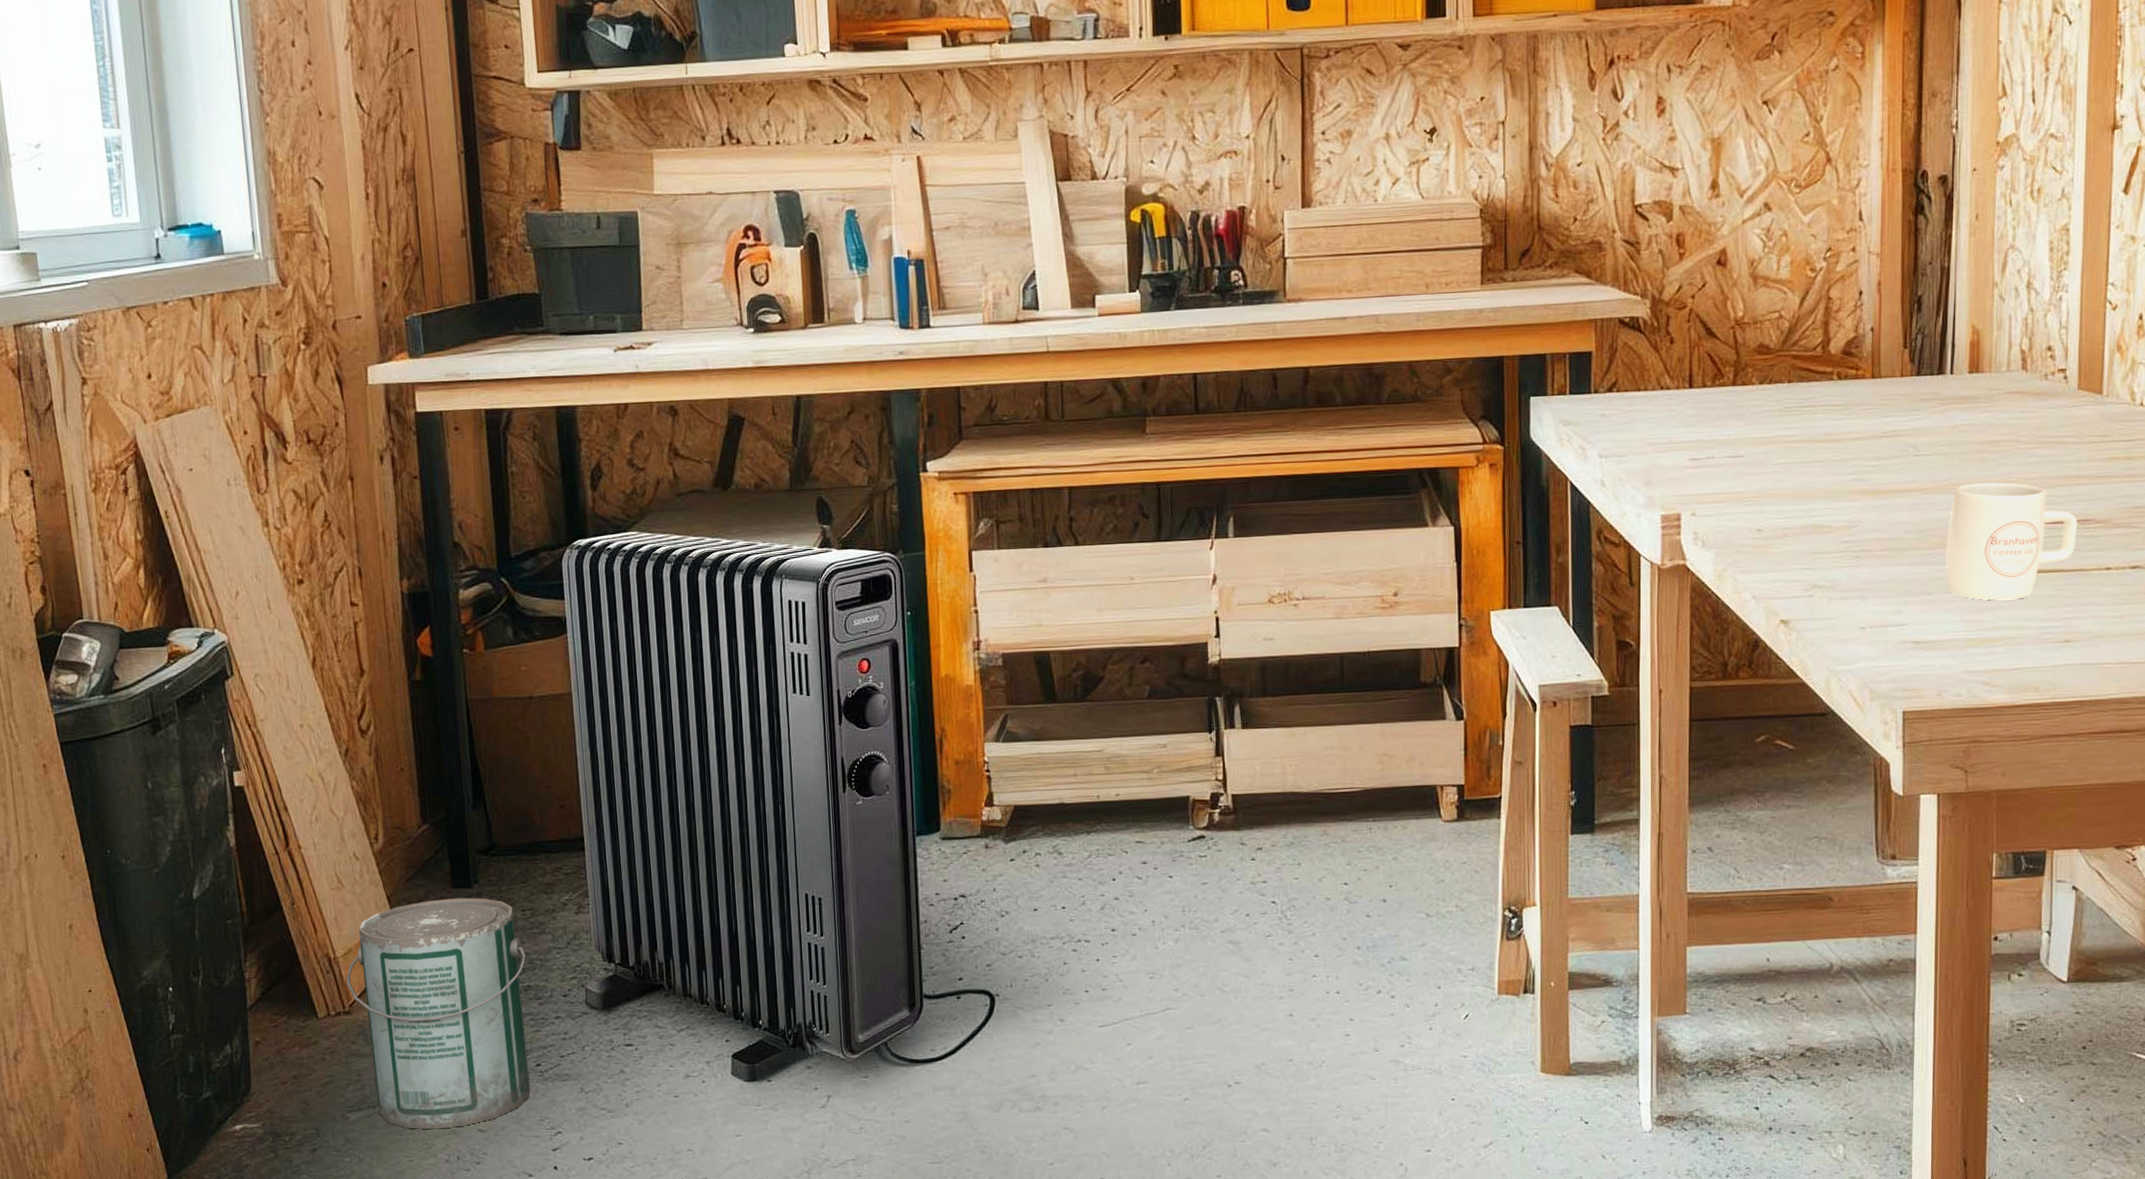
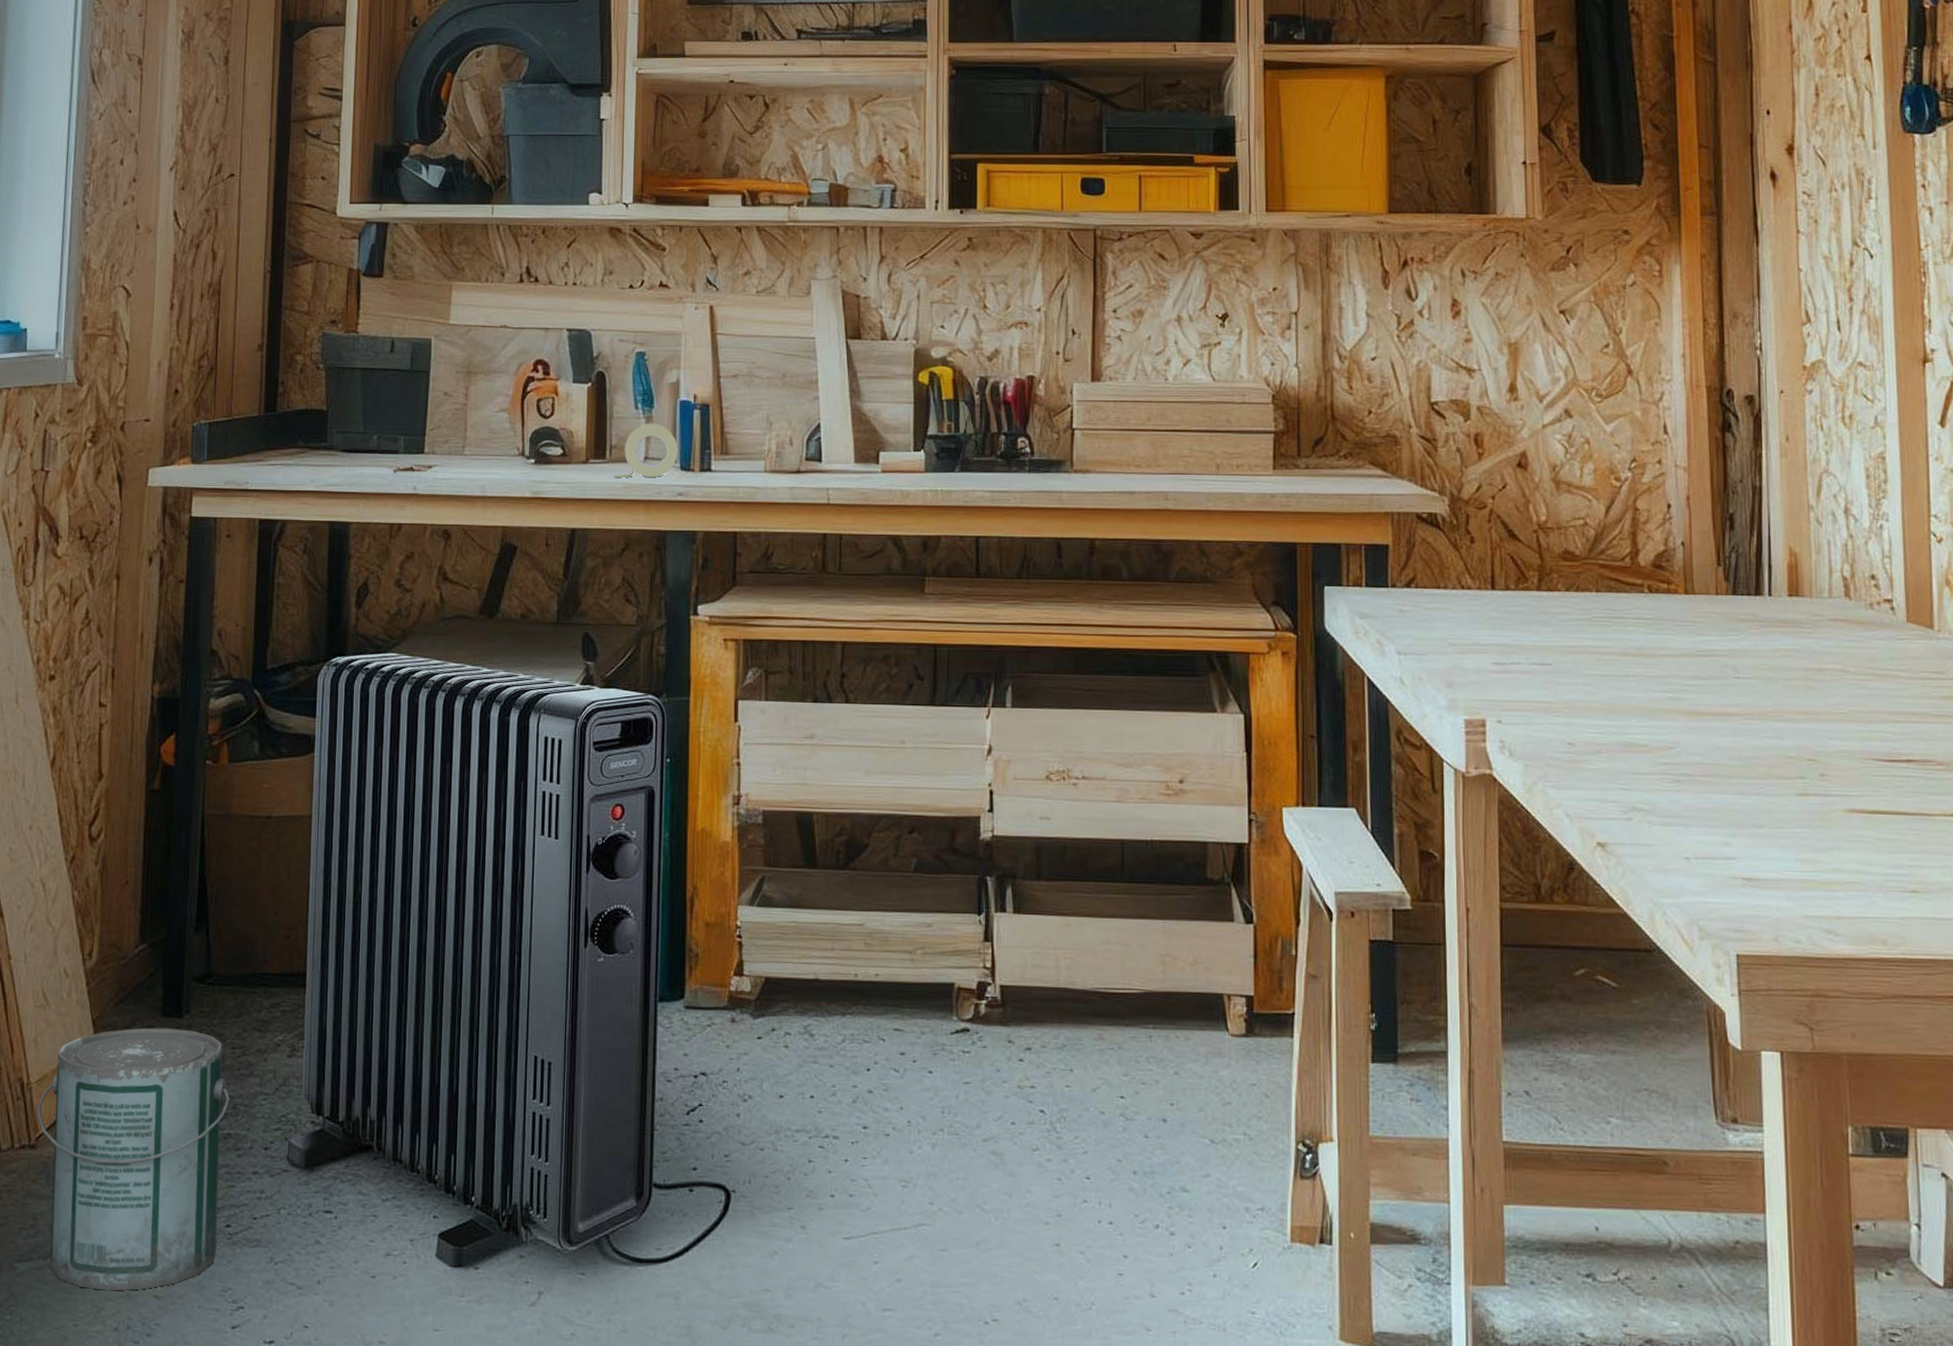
adhesive tape: none [834,282,897,341] -> present [614,423,679,478]
mug: present [1946,482,2078,601] -> none [1774,711,1918,841]

